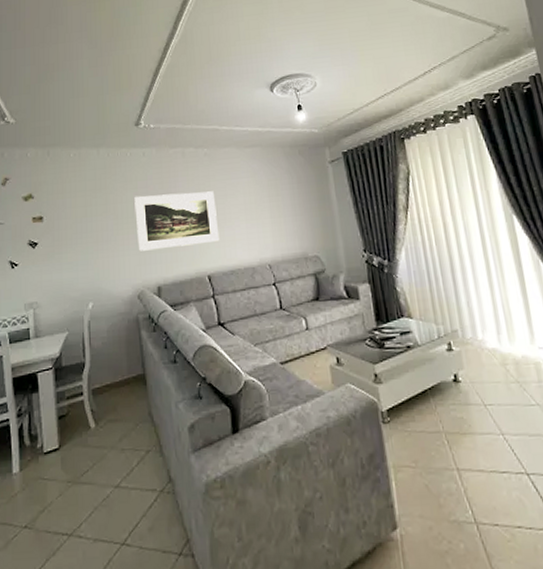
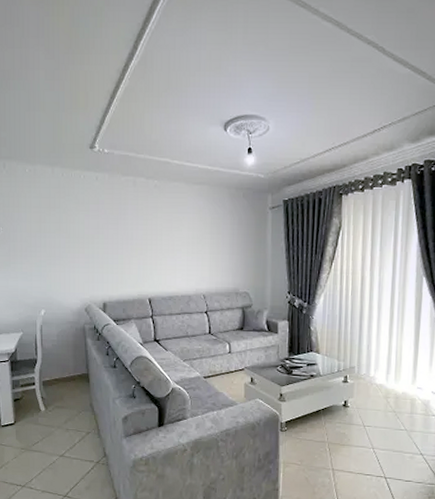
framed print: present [134,191,220,251] -> none [86,218,162,270]

